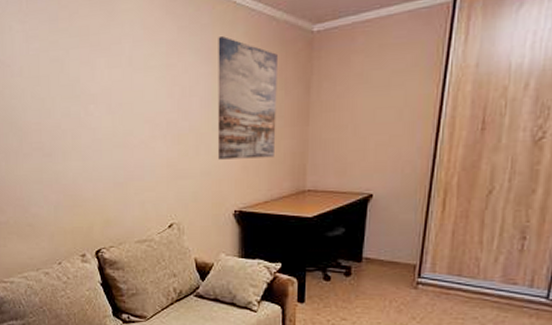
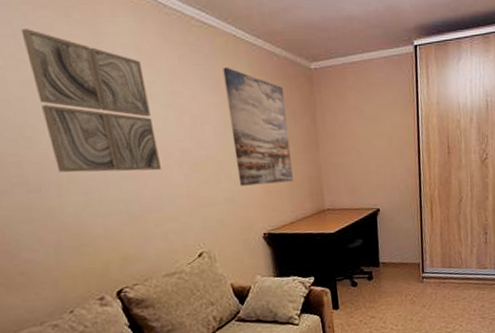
wall art: none [54,13,148,141] -> present [21,29,162,173]

